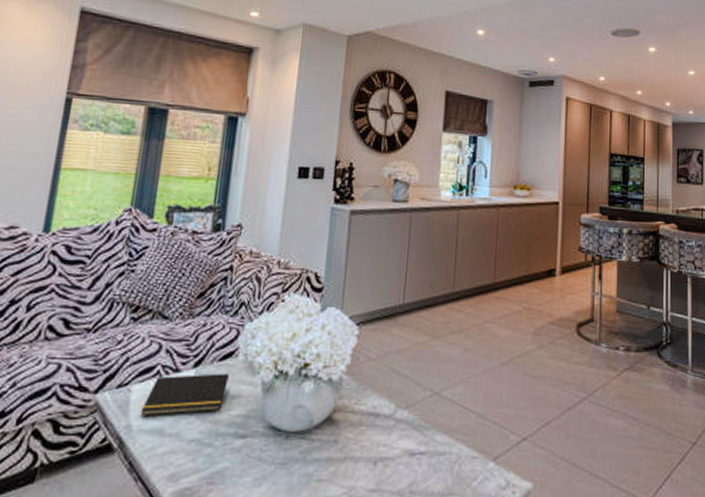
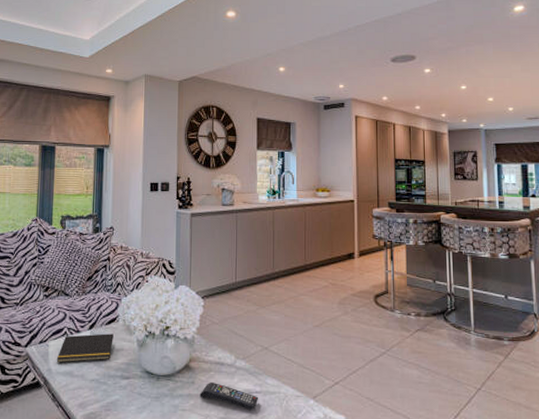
remote control: none [343,441,422,478] -> present [199,383,258,410]

